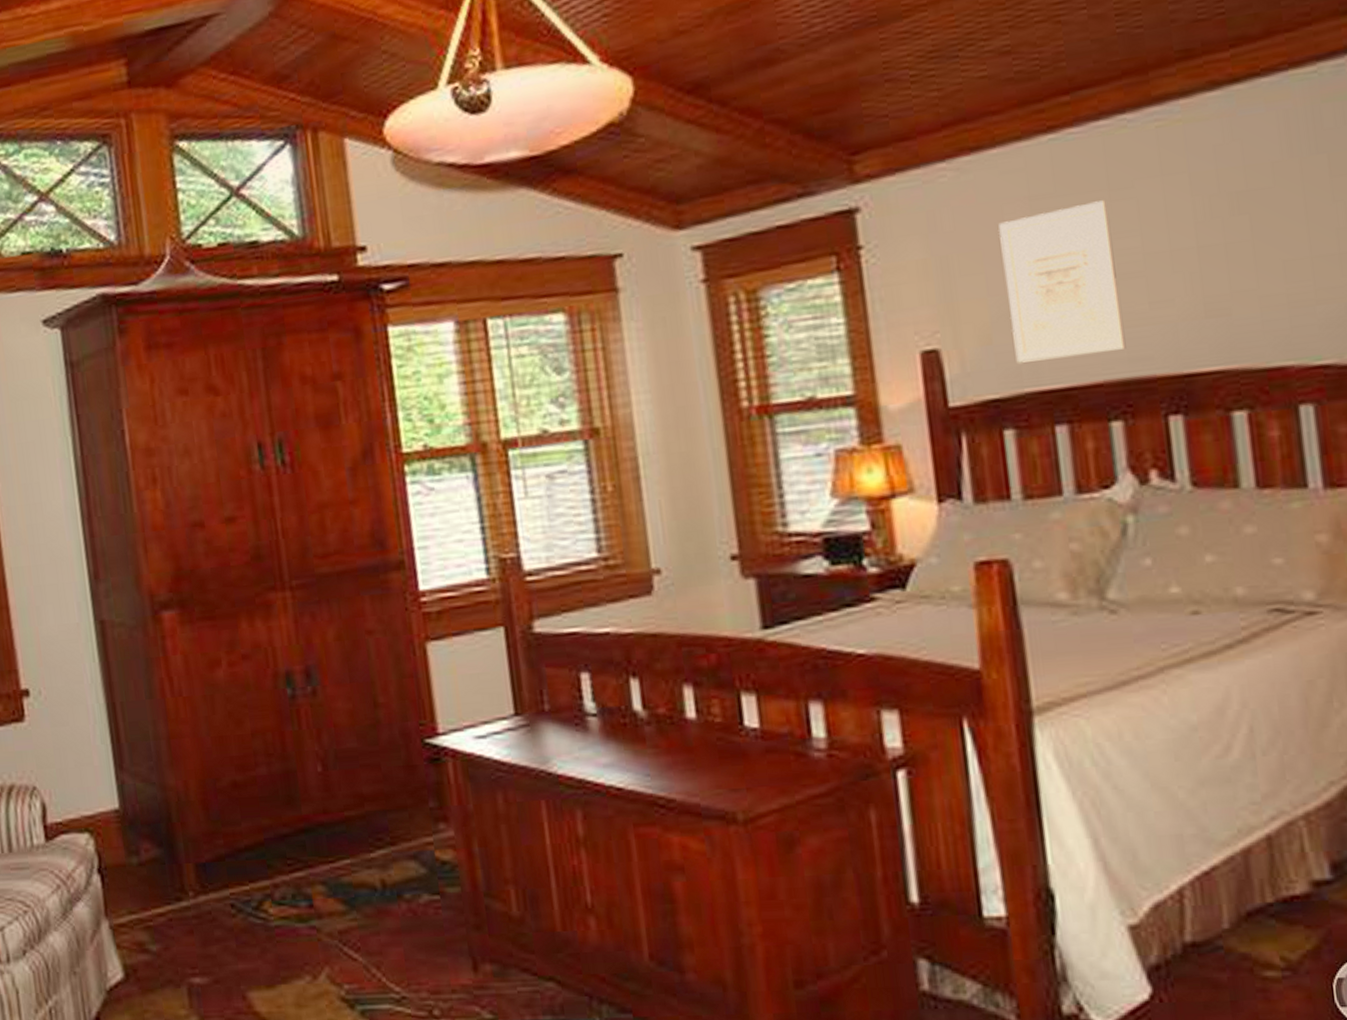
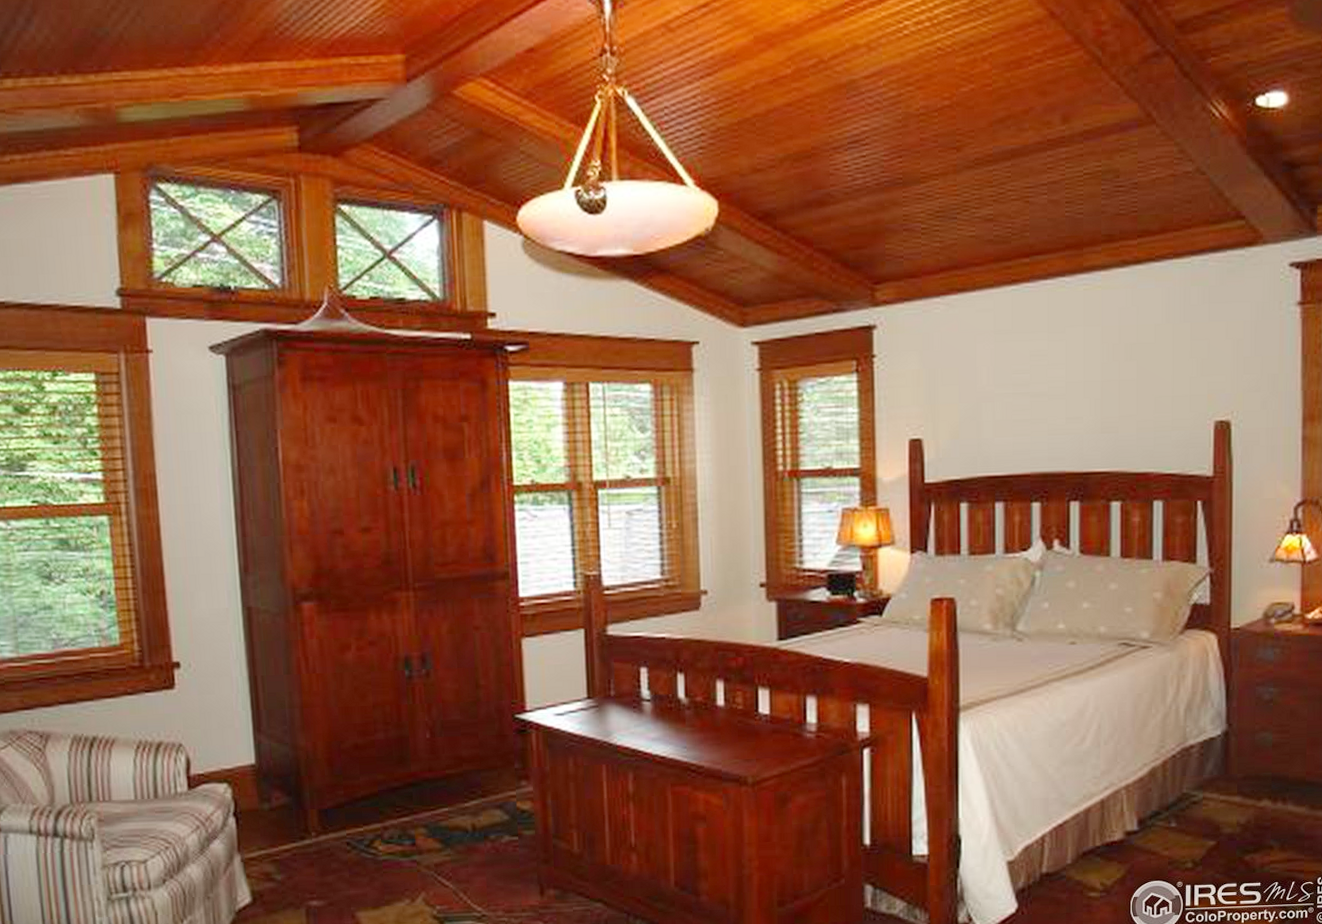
wall art: present [998,200,1126,363] -> none [972,339,1048,454]

